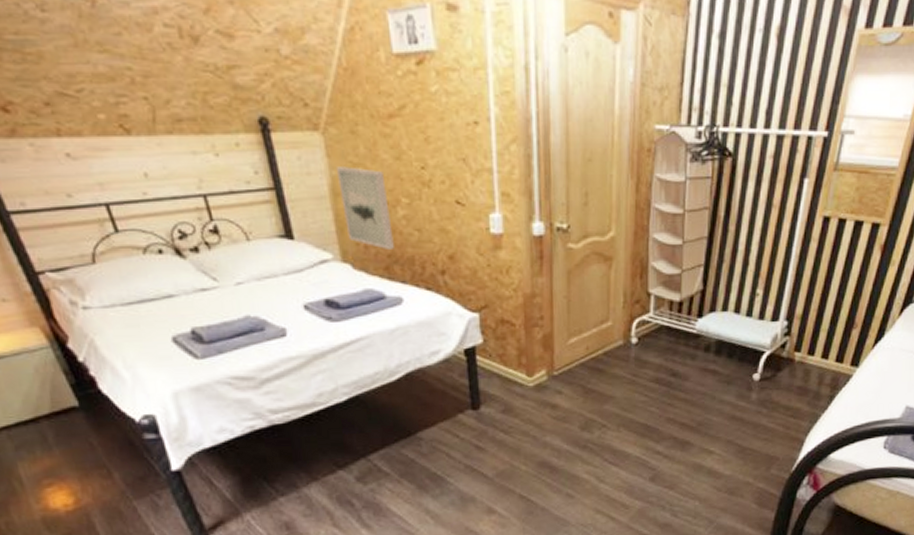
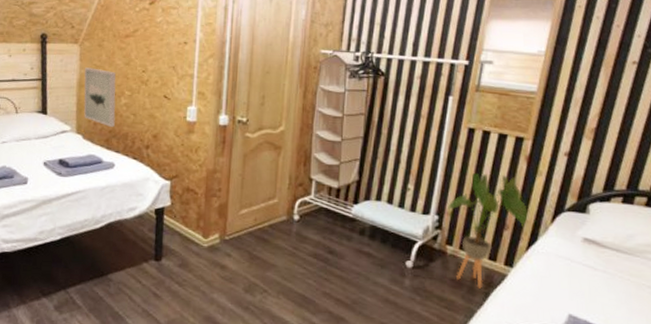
house plant: none [796,268,877,393] -> present [446,172,528,289]

